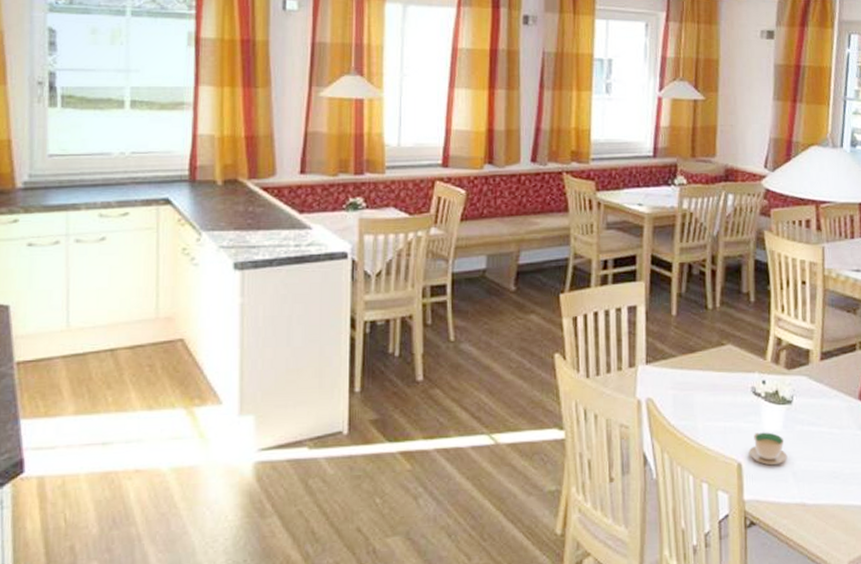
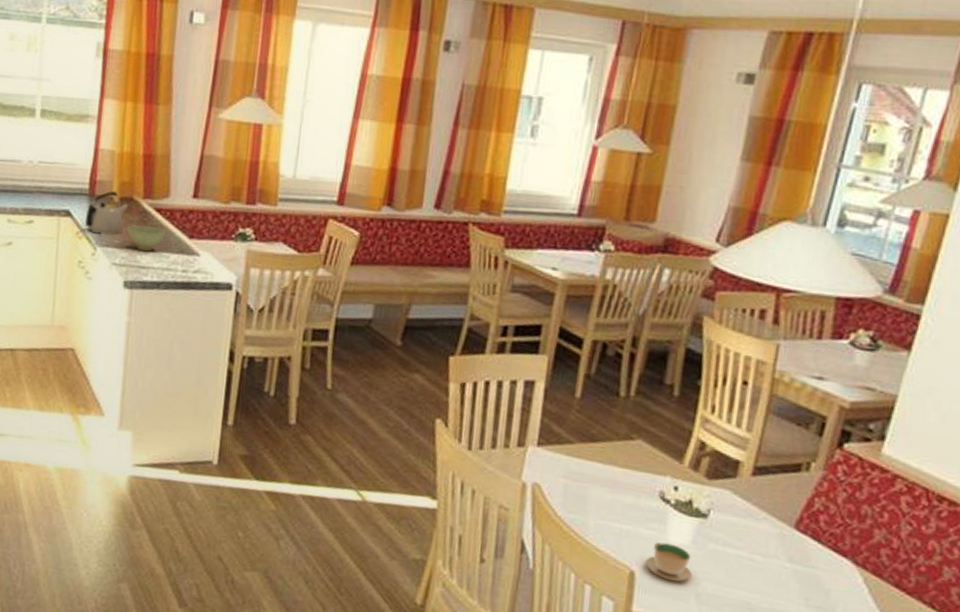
kettle: none [188,175,234,219] -> present [85,191,129,234]
bowl: none [233,205,275,231] -> present [127,225,167,252]

